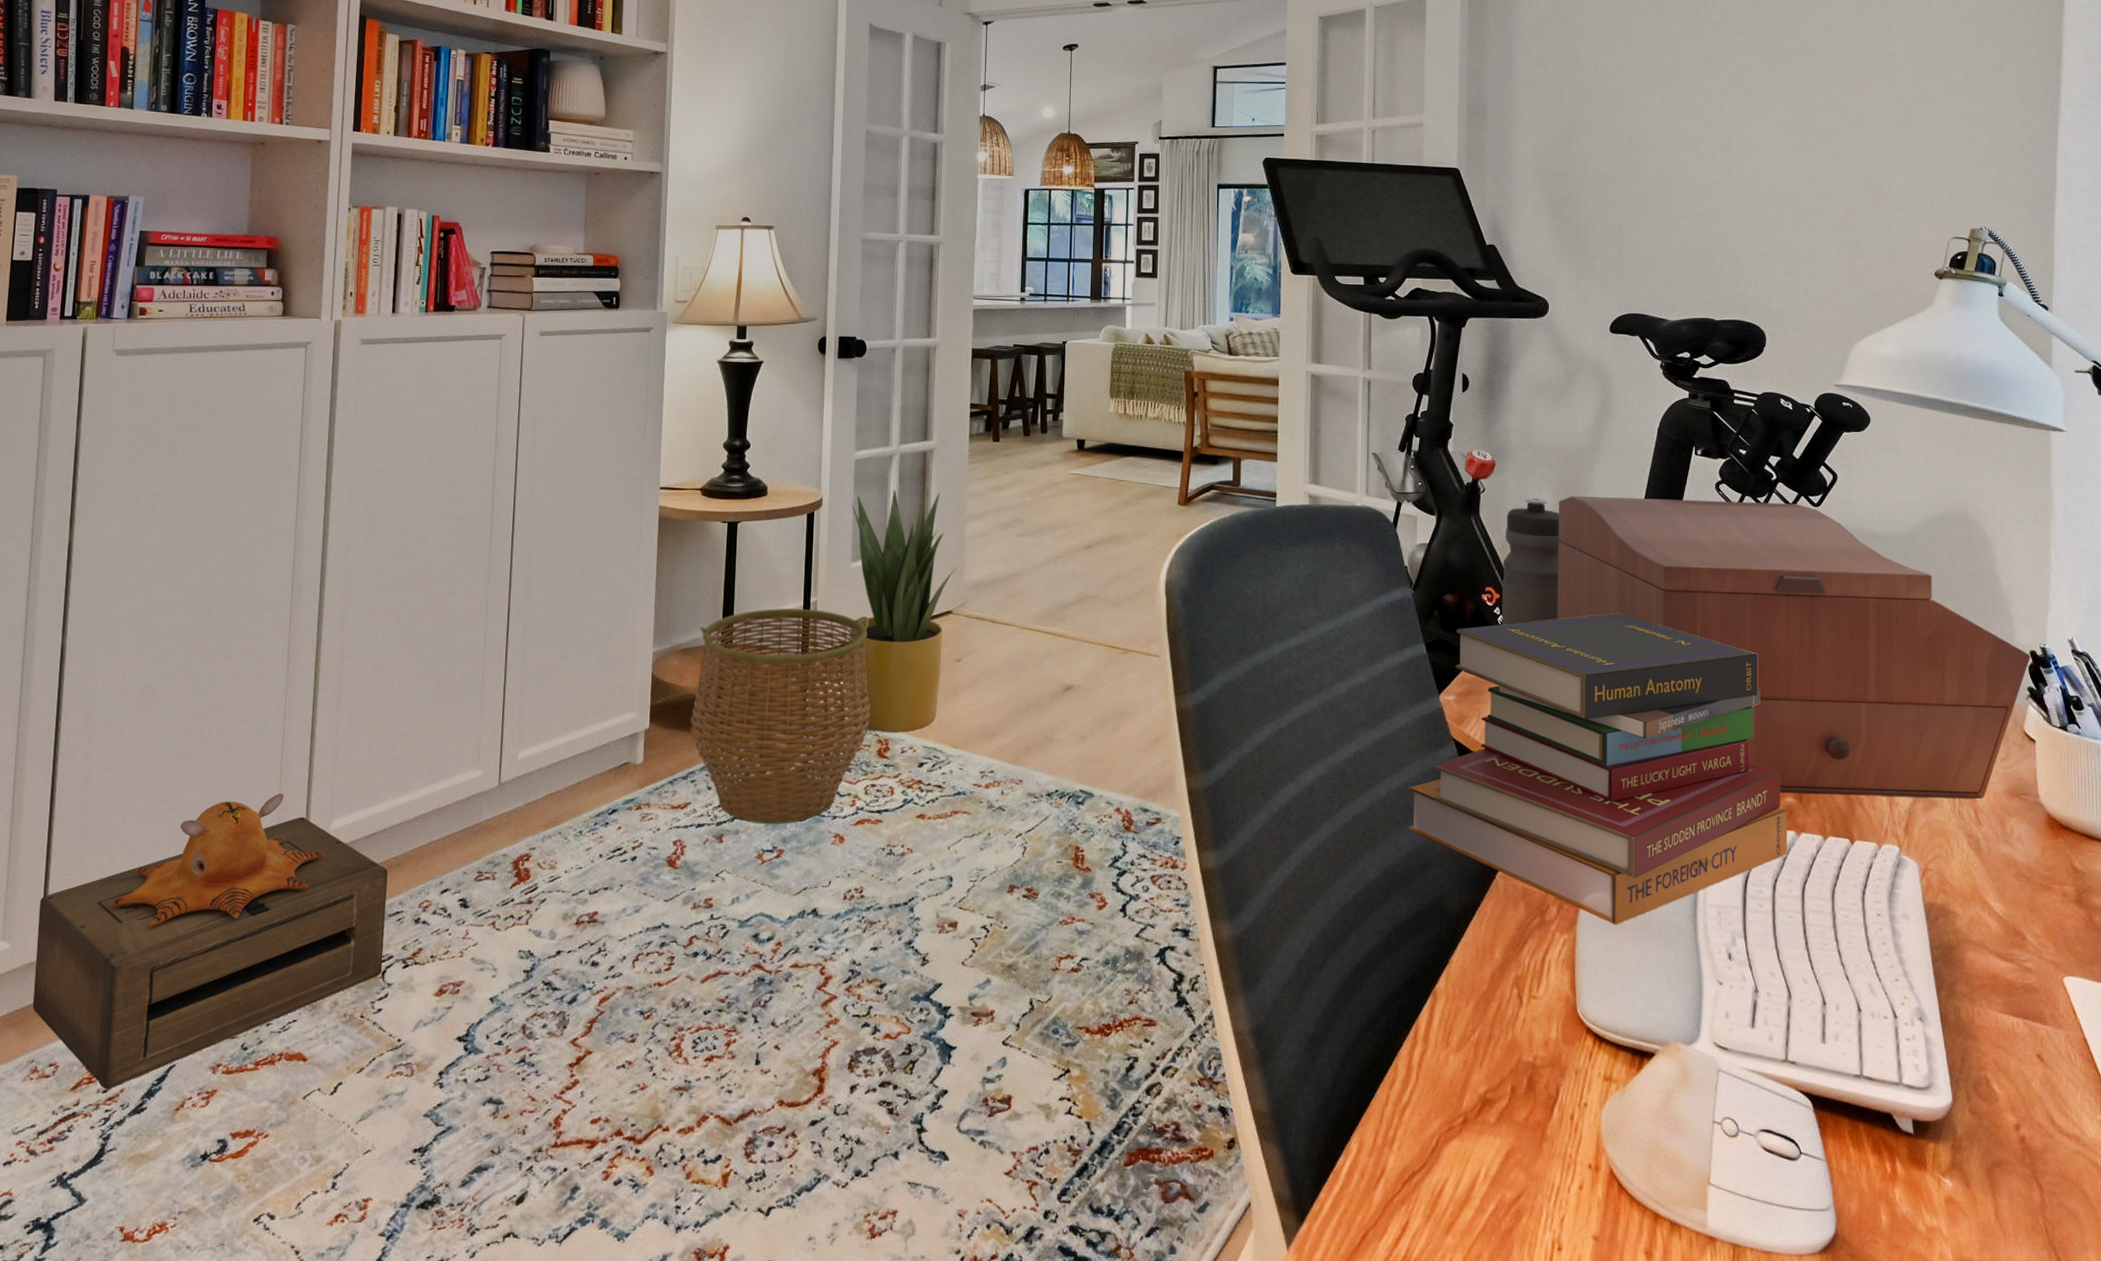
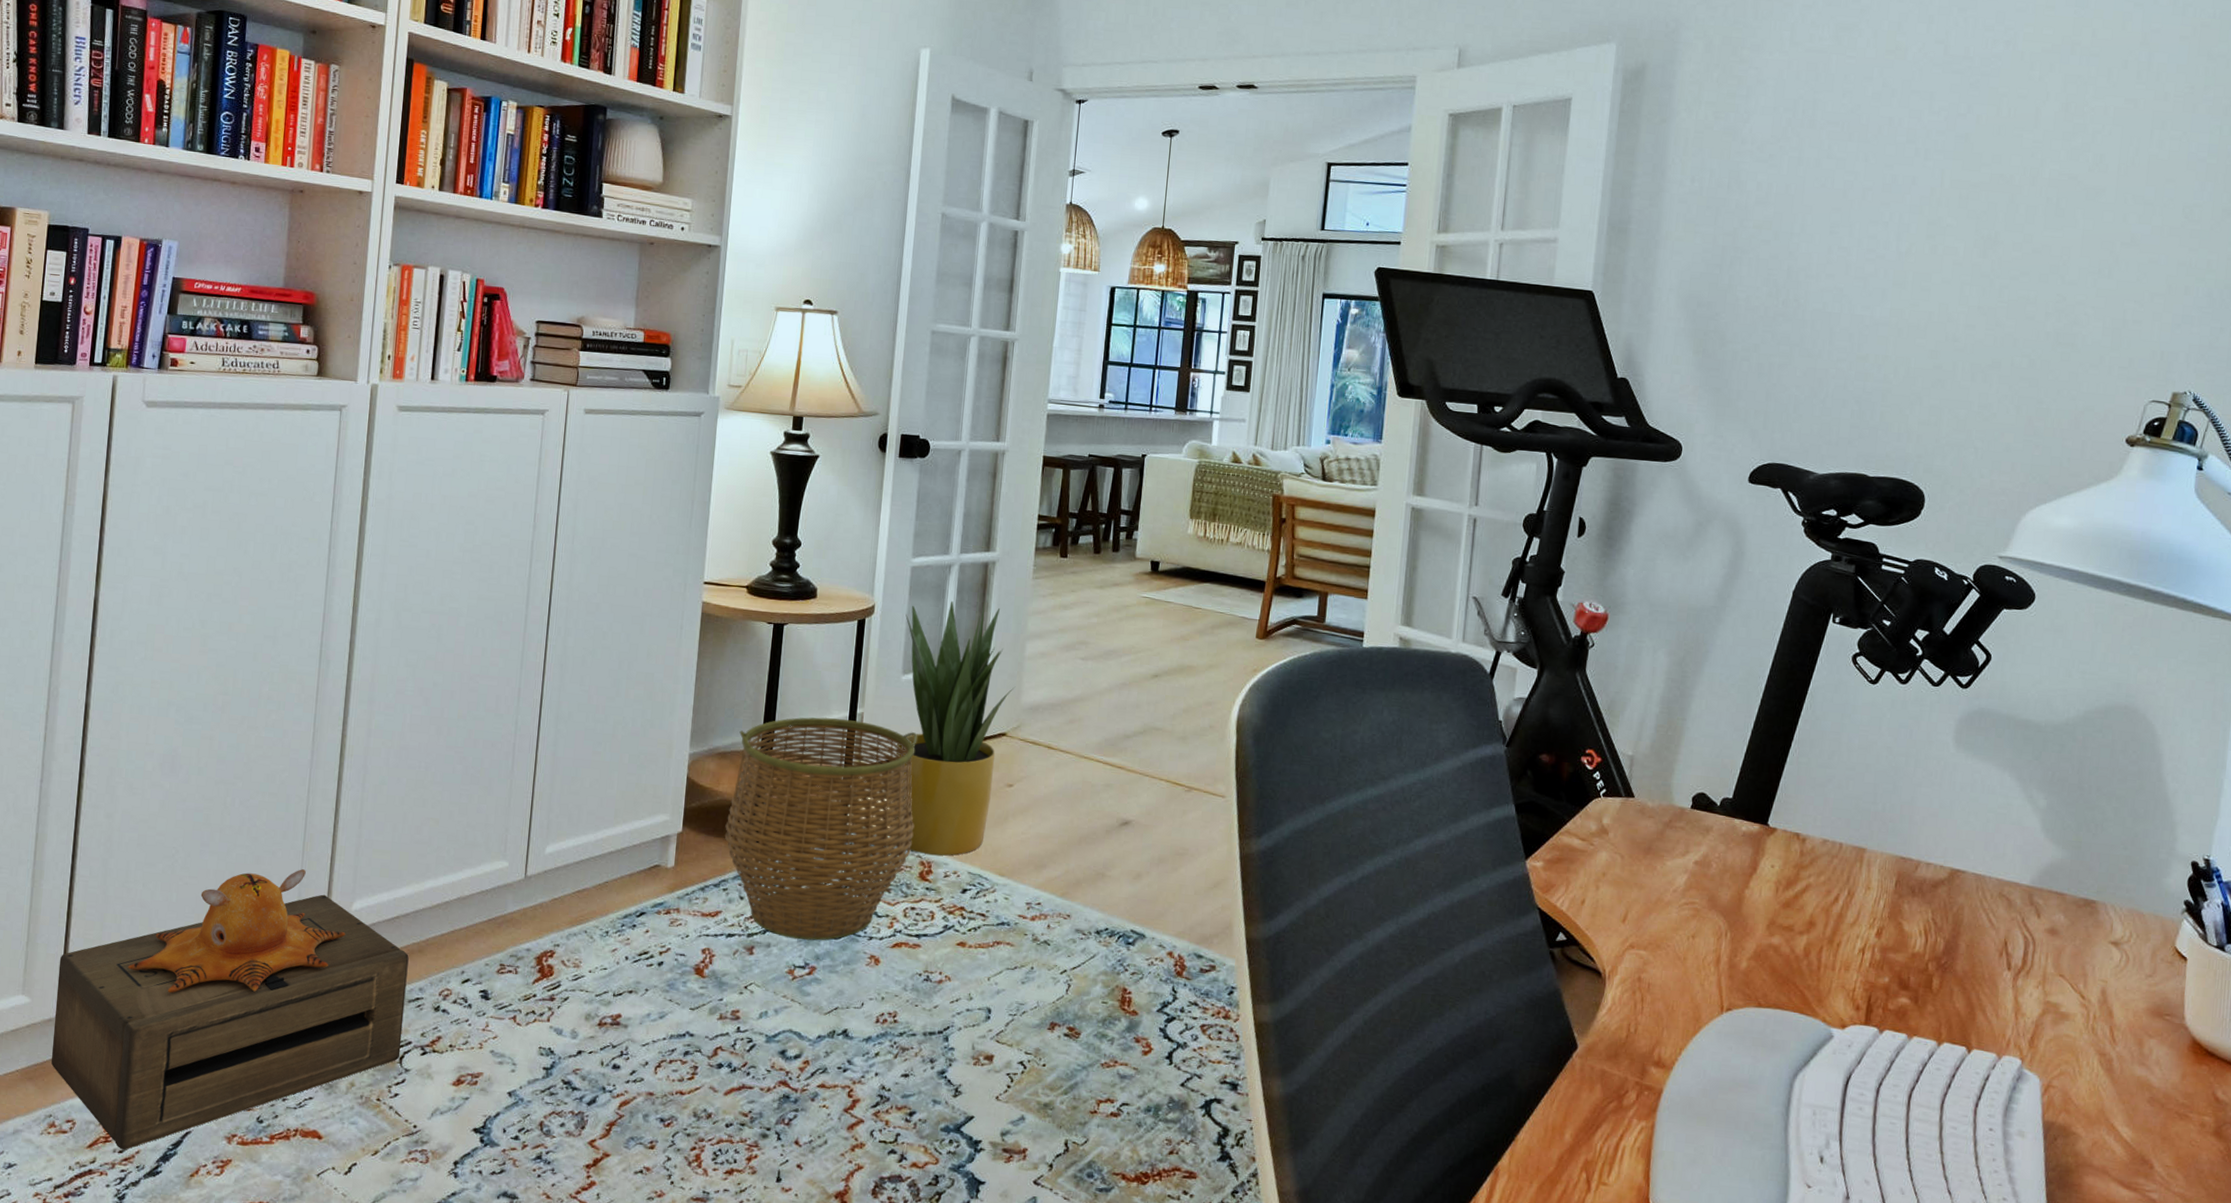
books: present [1409,612,1787,925] -> none [1482,787,1900,1117]
water bottle: present [1502,498,1561,625] -> none [1601,657,1675,792]
sewing box: present [1557,496,2031,800] -> none [1662,658,2192,1017]

